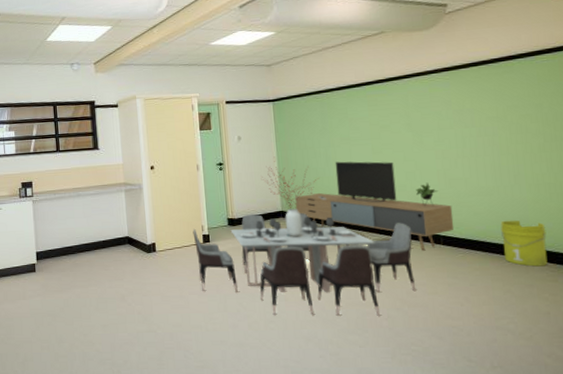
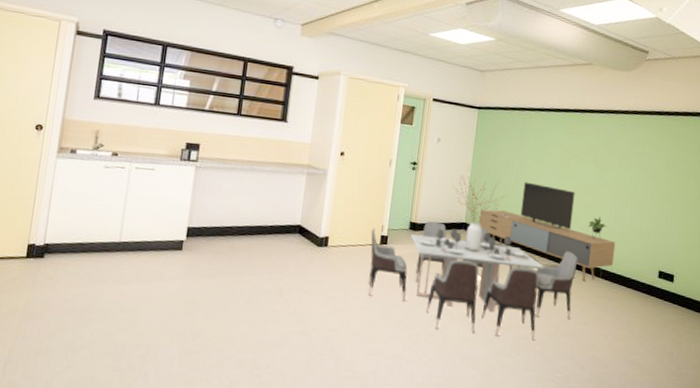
bucket: present [500,220,548,267] -> none [648,262,685,309]

